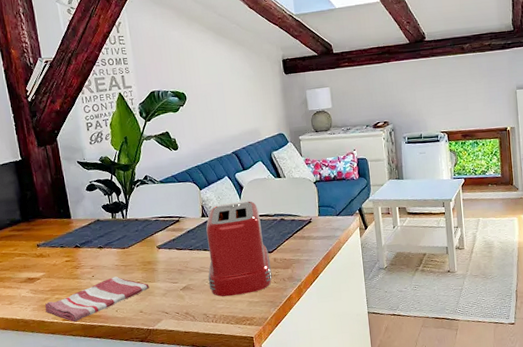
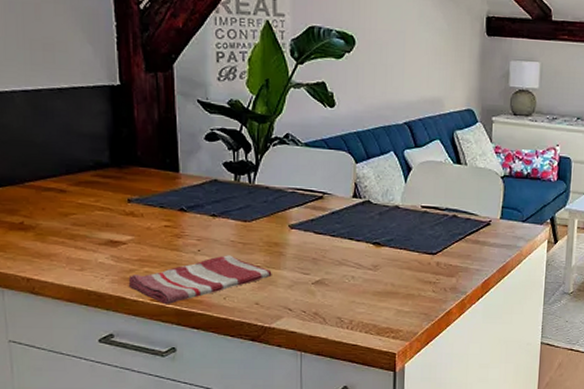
toaster: present [206,200,272,297] -> none [349,184,432,301]

